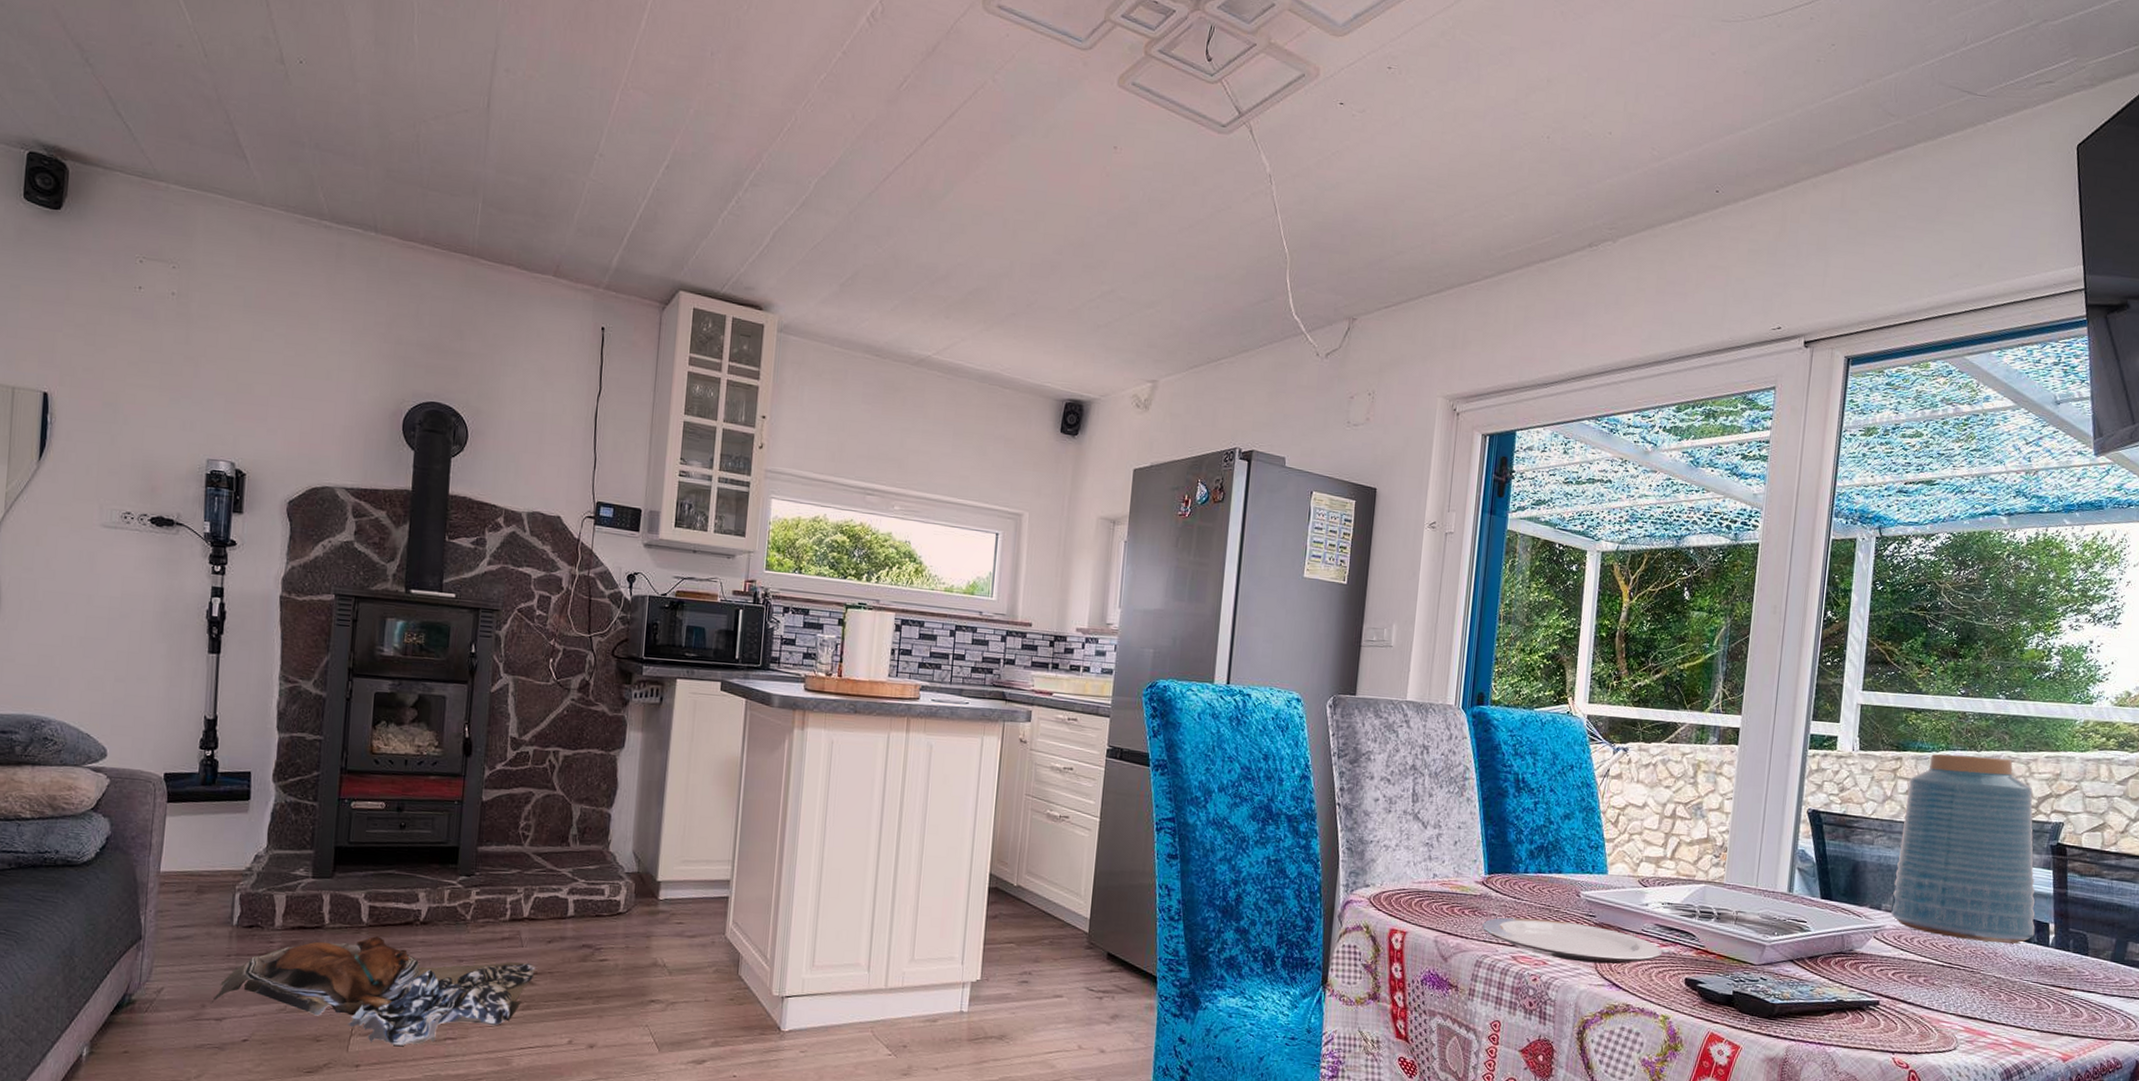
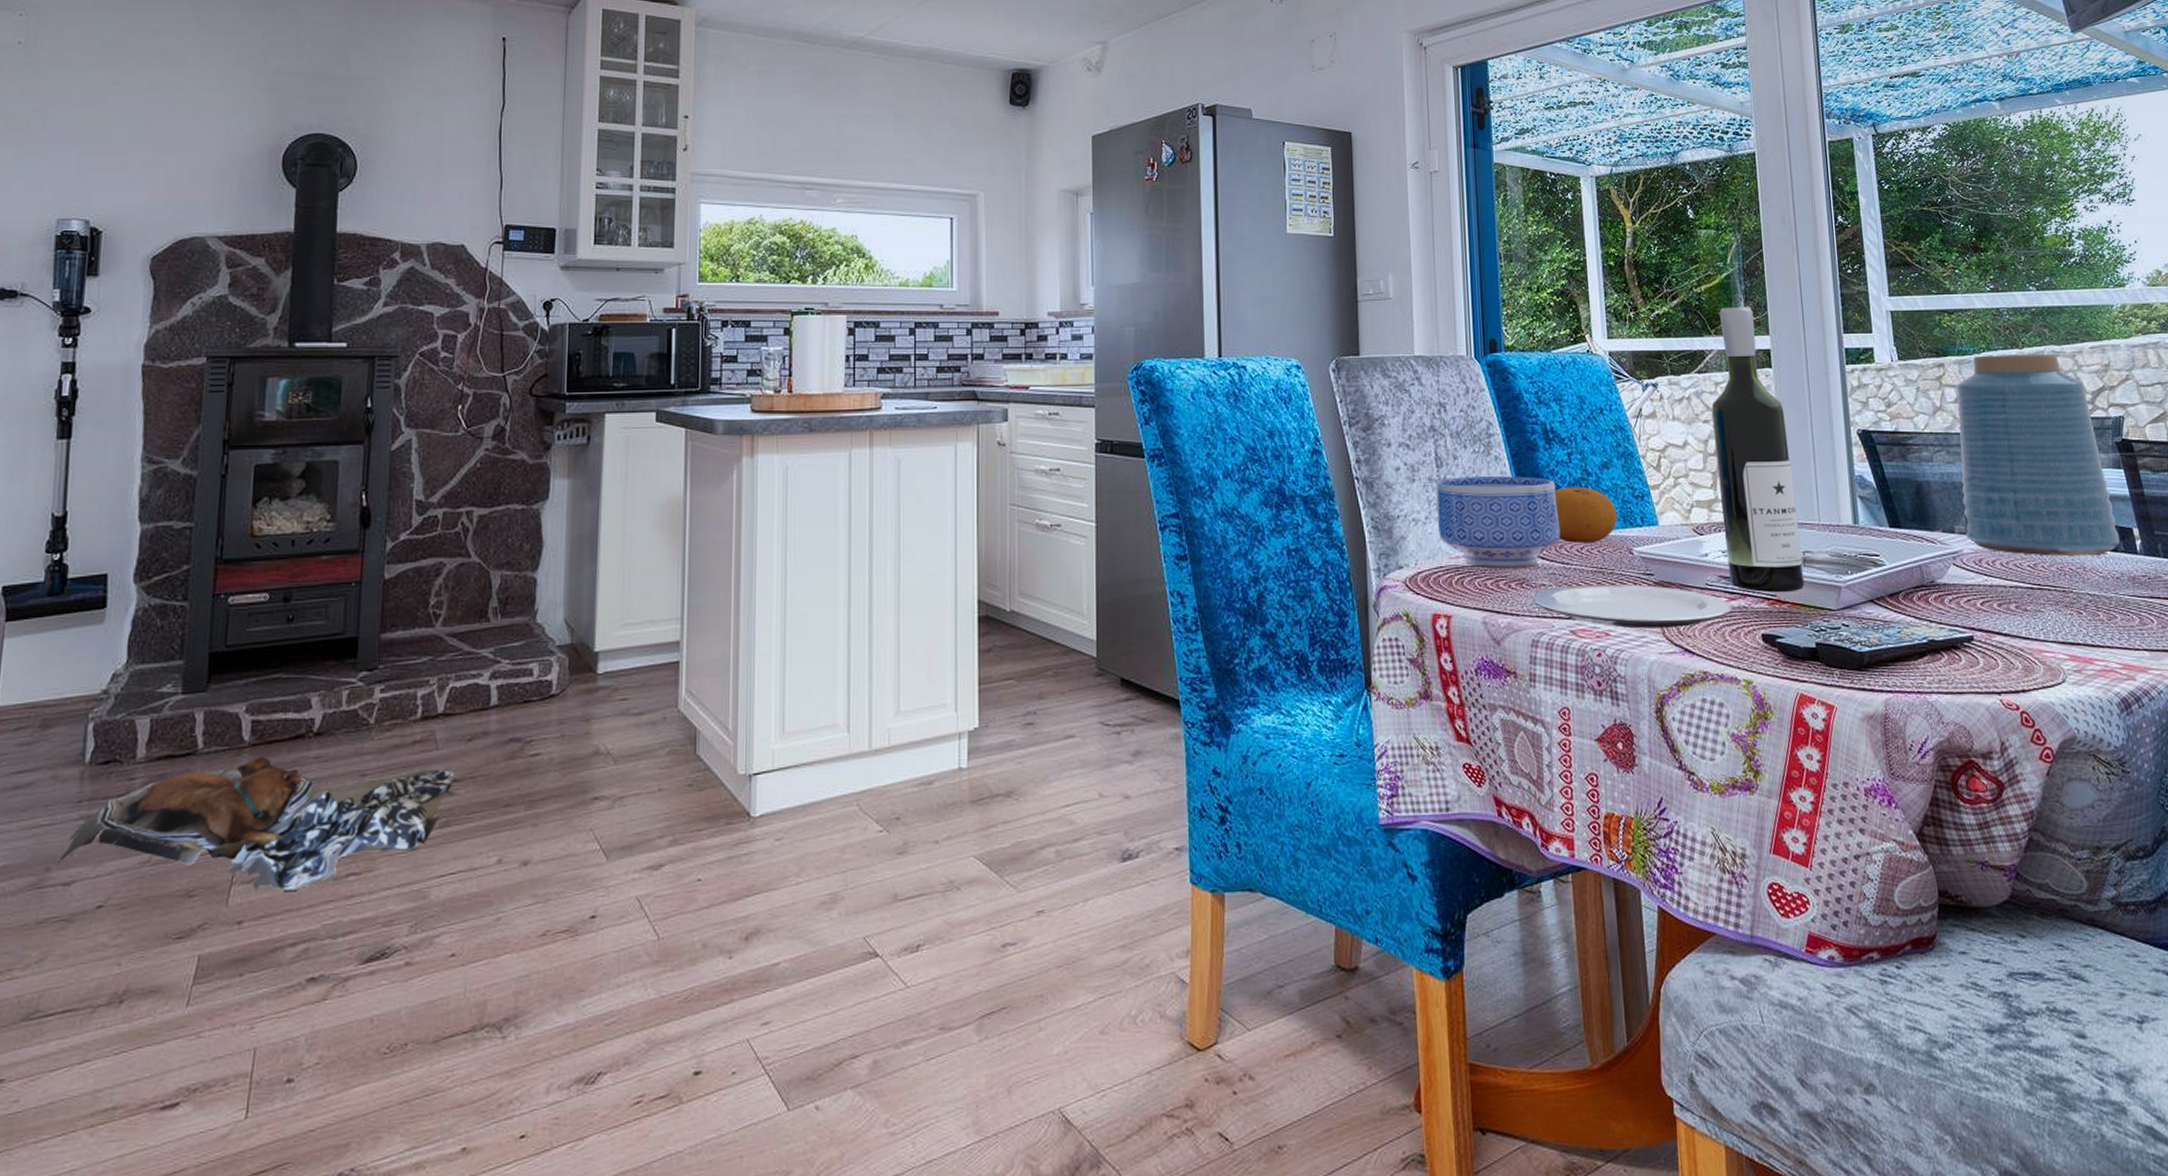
bowl: none [1405,812,1519,899] -> present [1435,476,1561,569]
fruit: none [1515,832,1572,883] -> present [1555,486,1618,543]
bottle: none [1664,685,1743,946] -> present [1711,306,1805,593]

